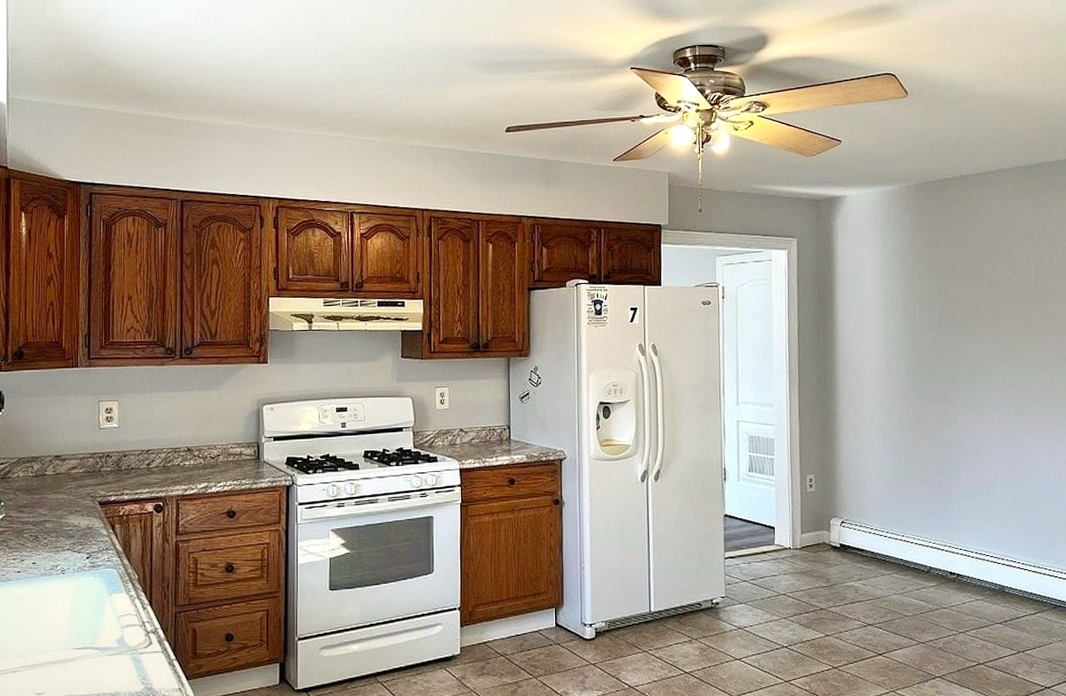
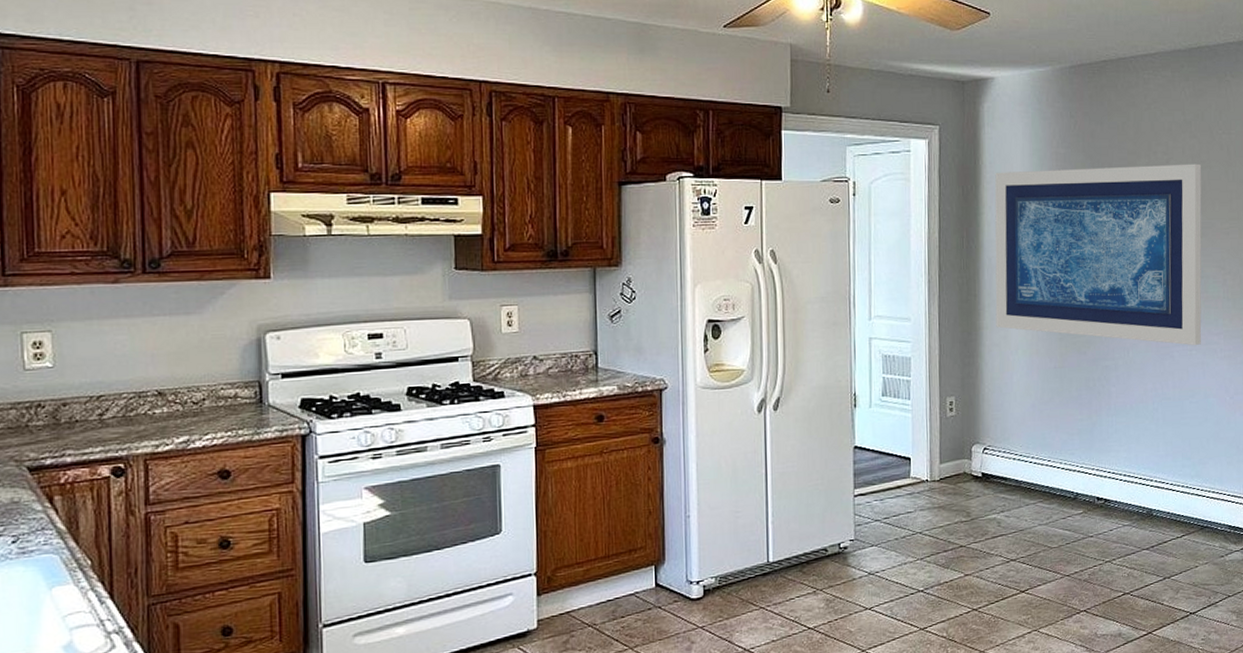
wall art: none [848,268,1049,435] -> present [995,163,1202,345]

